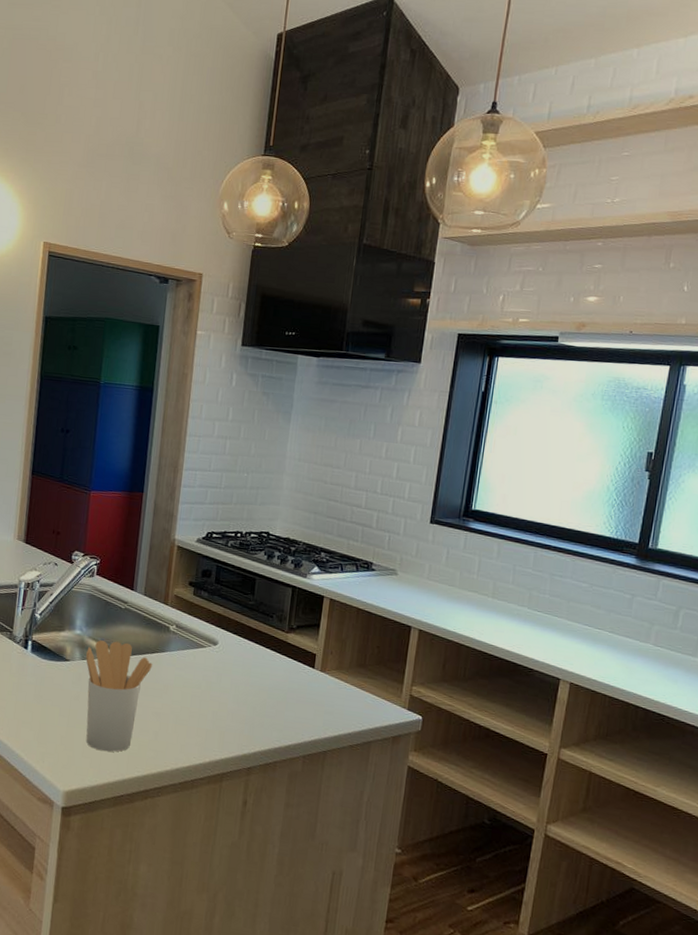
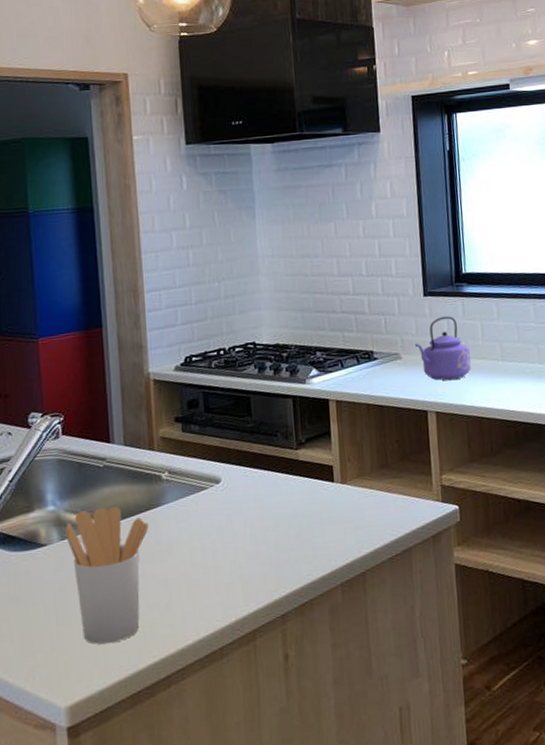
kettle: none [413,545,463,605] -> present [415,316,471,381]

